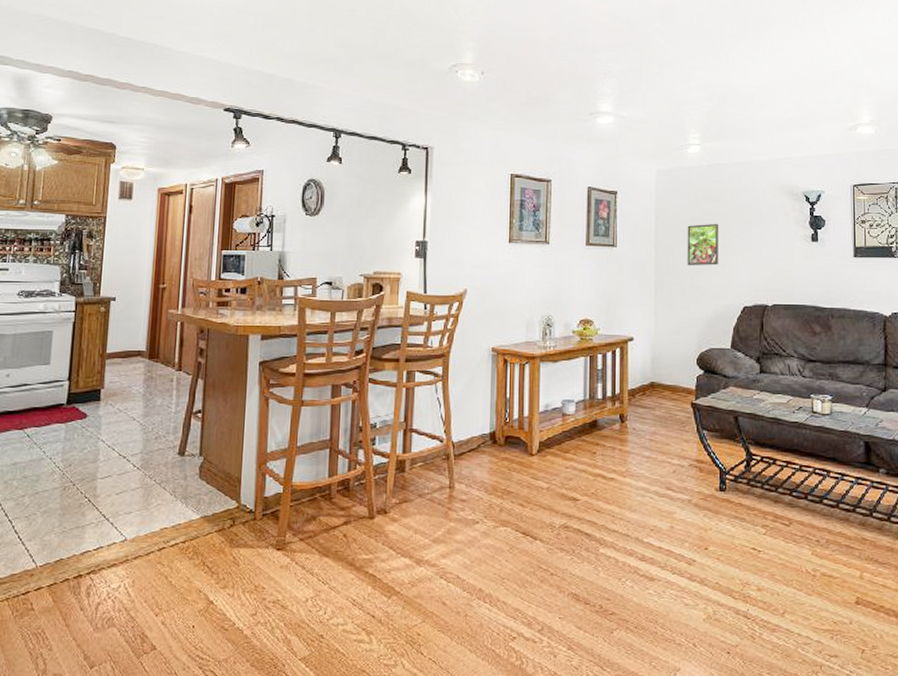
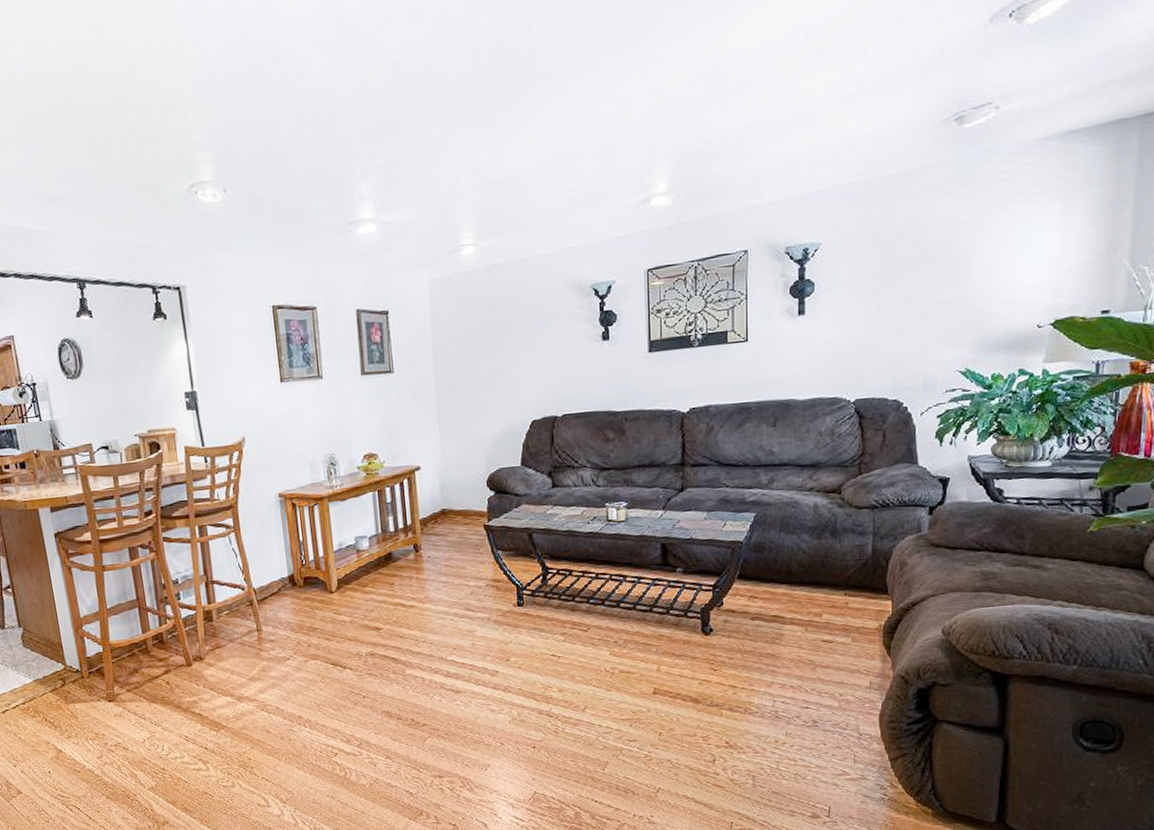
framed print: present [687,223,718,266] -> none [467,333,503,385]

